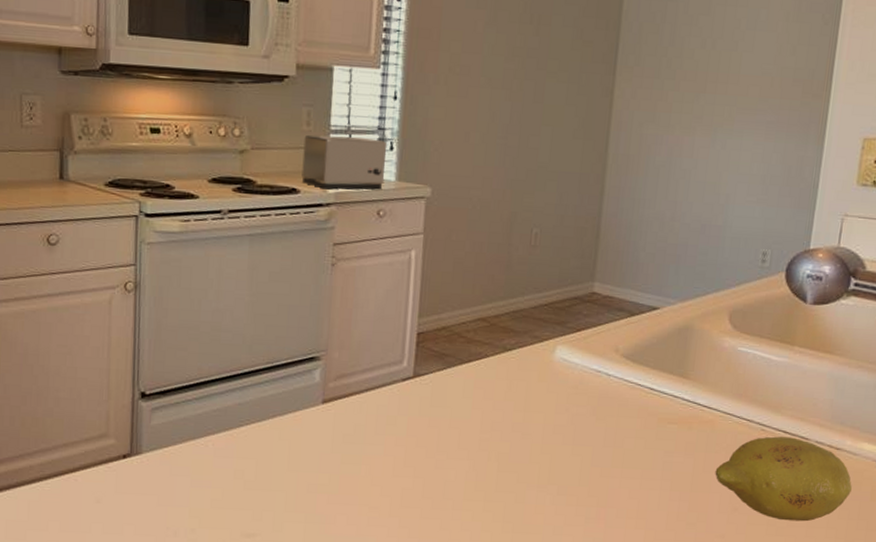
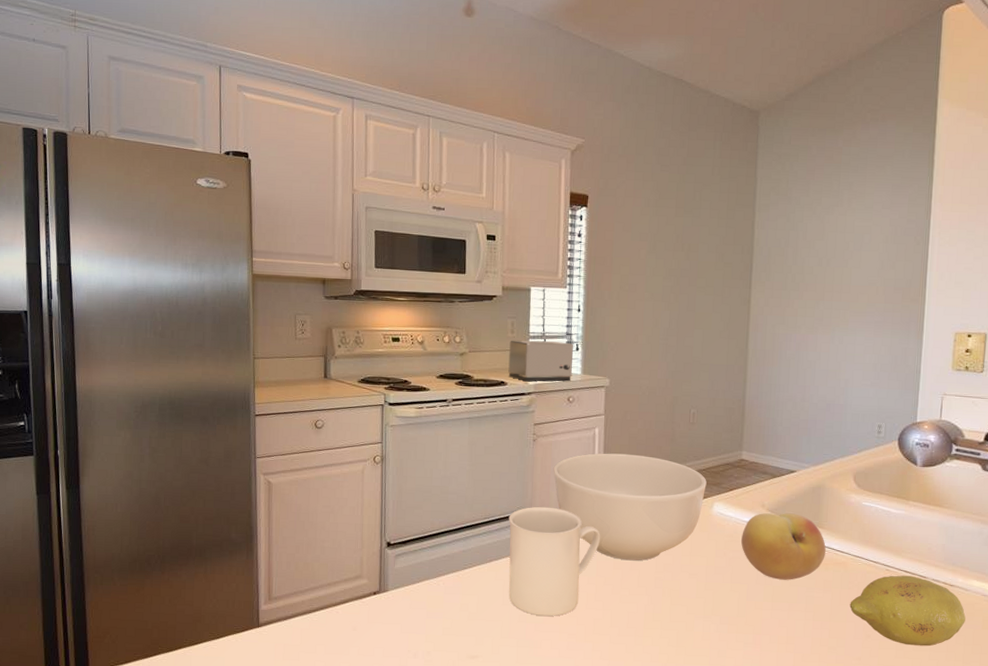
mug: none [296,348,413,485] -> present [508,506,600,616]
bowl: none [356,282,549,418] -> present [553,453,707,561]
fruit: none [587,359,691,442] -> present [741,513,826,580]

